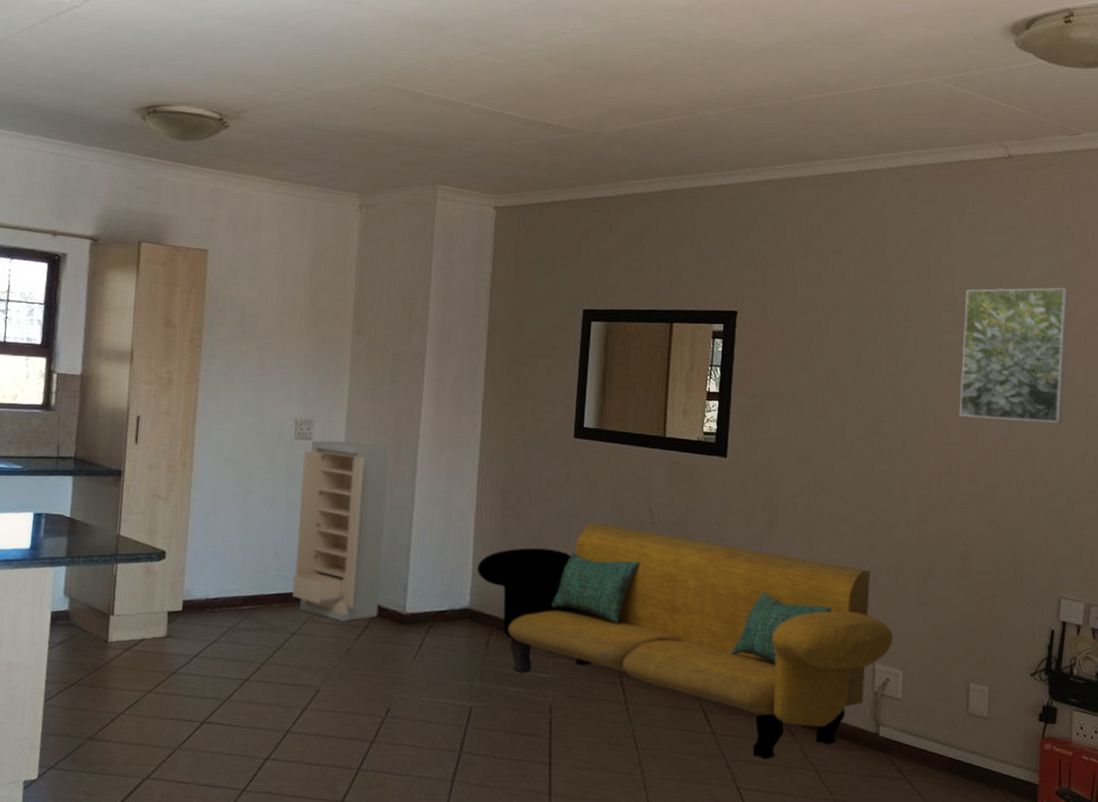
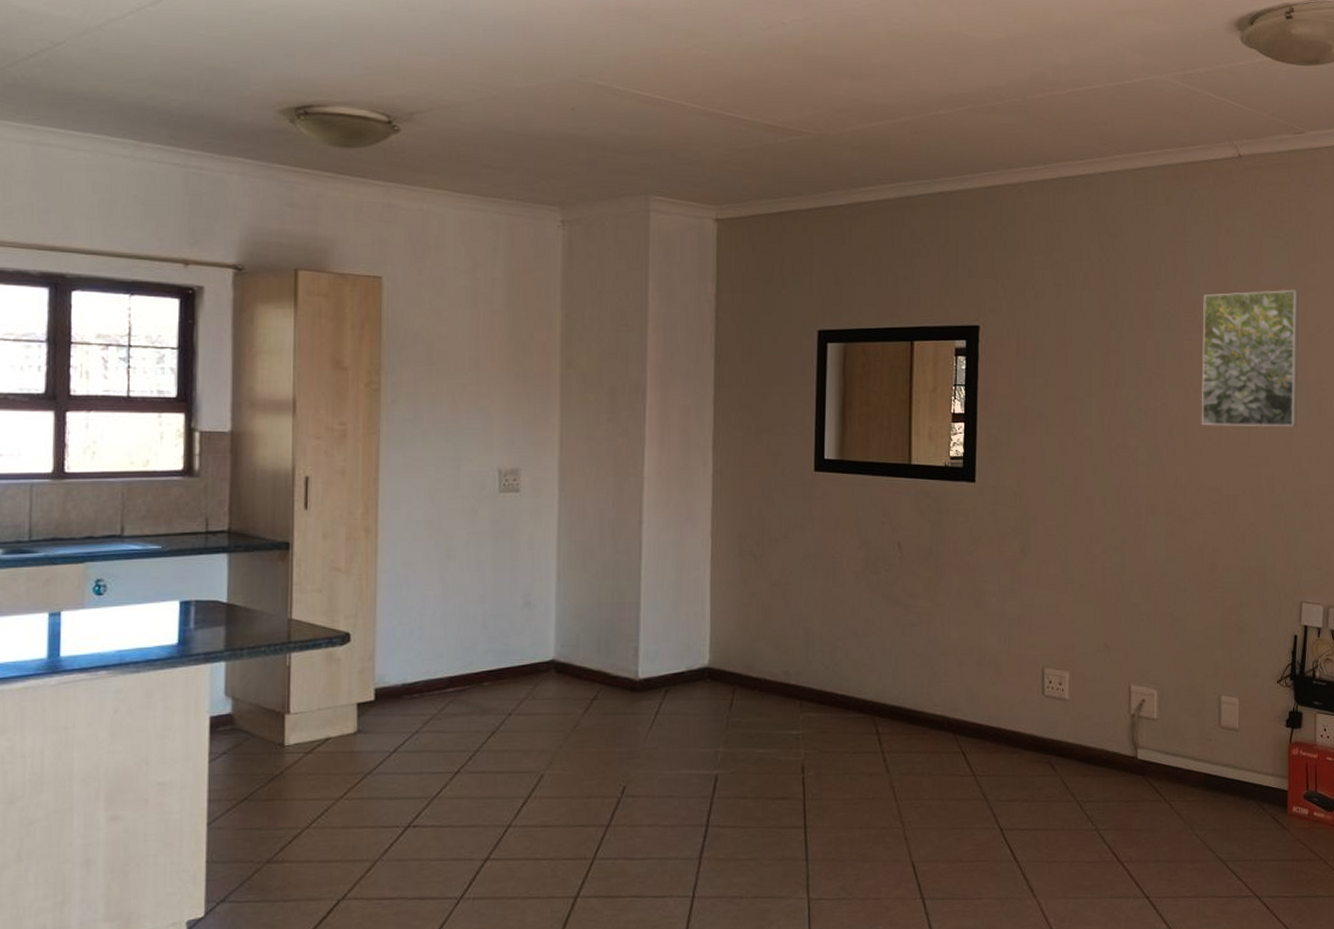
storage cabinet: present [292,440,390,622] -> none [506,490,611,695]
sofa: present [477,523,893,760] -> none [715,562,1147,797]

